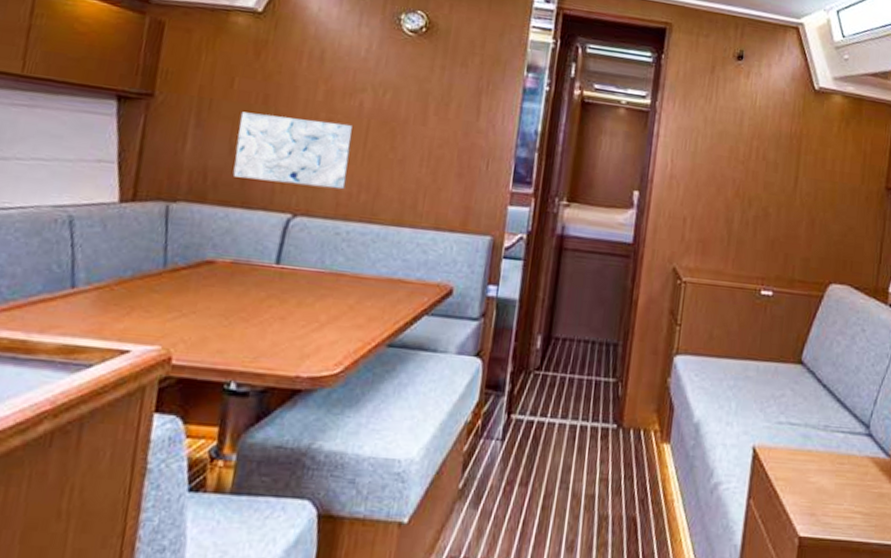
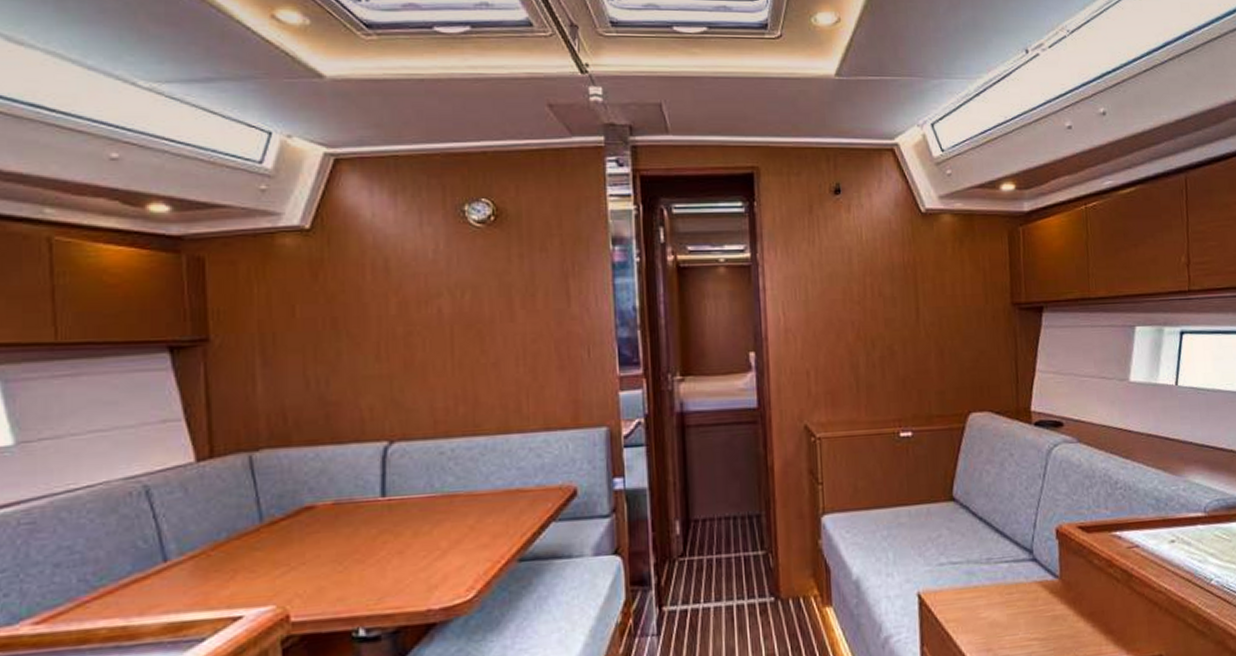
decorative map: present [232,111,353,190] -> none [310,334,440,413]

